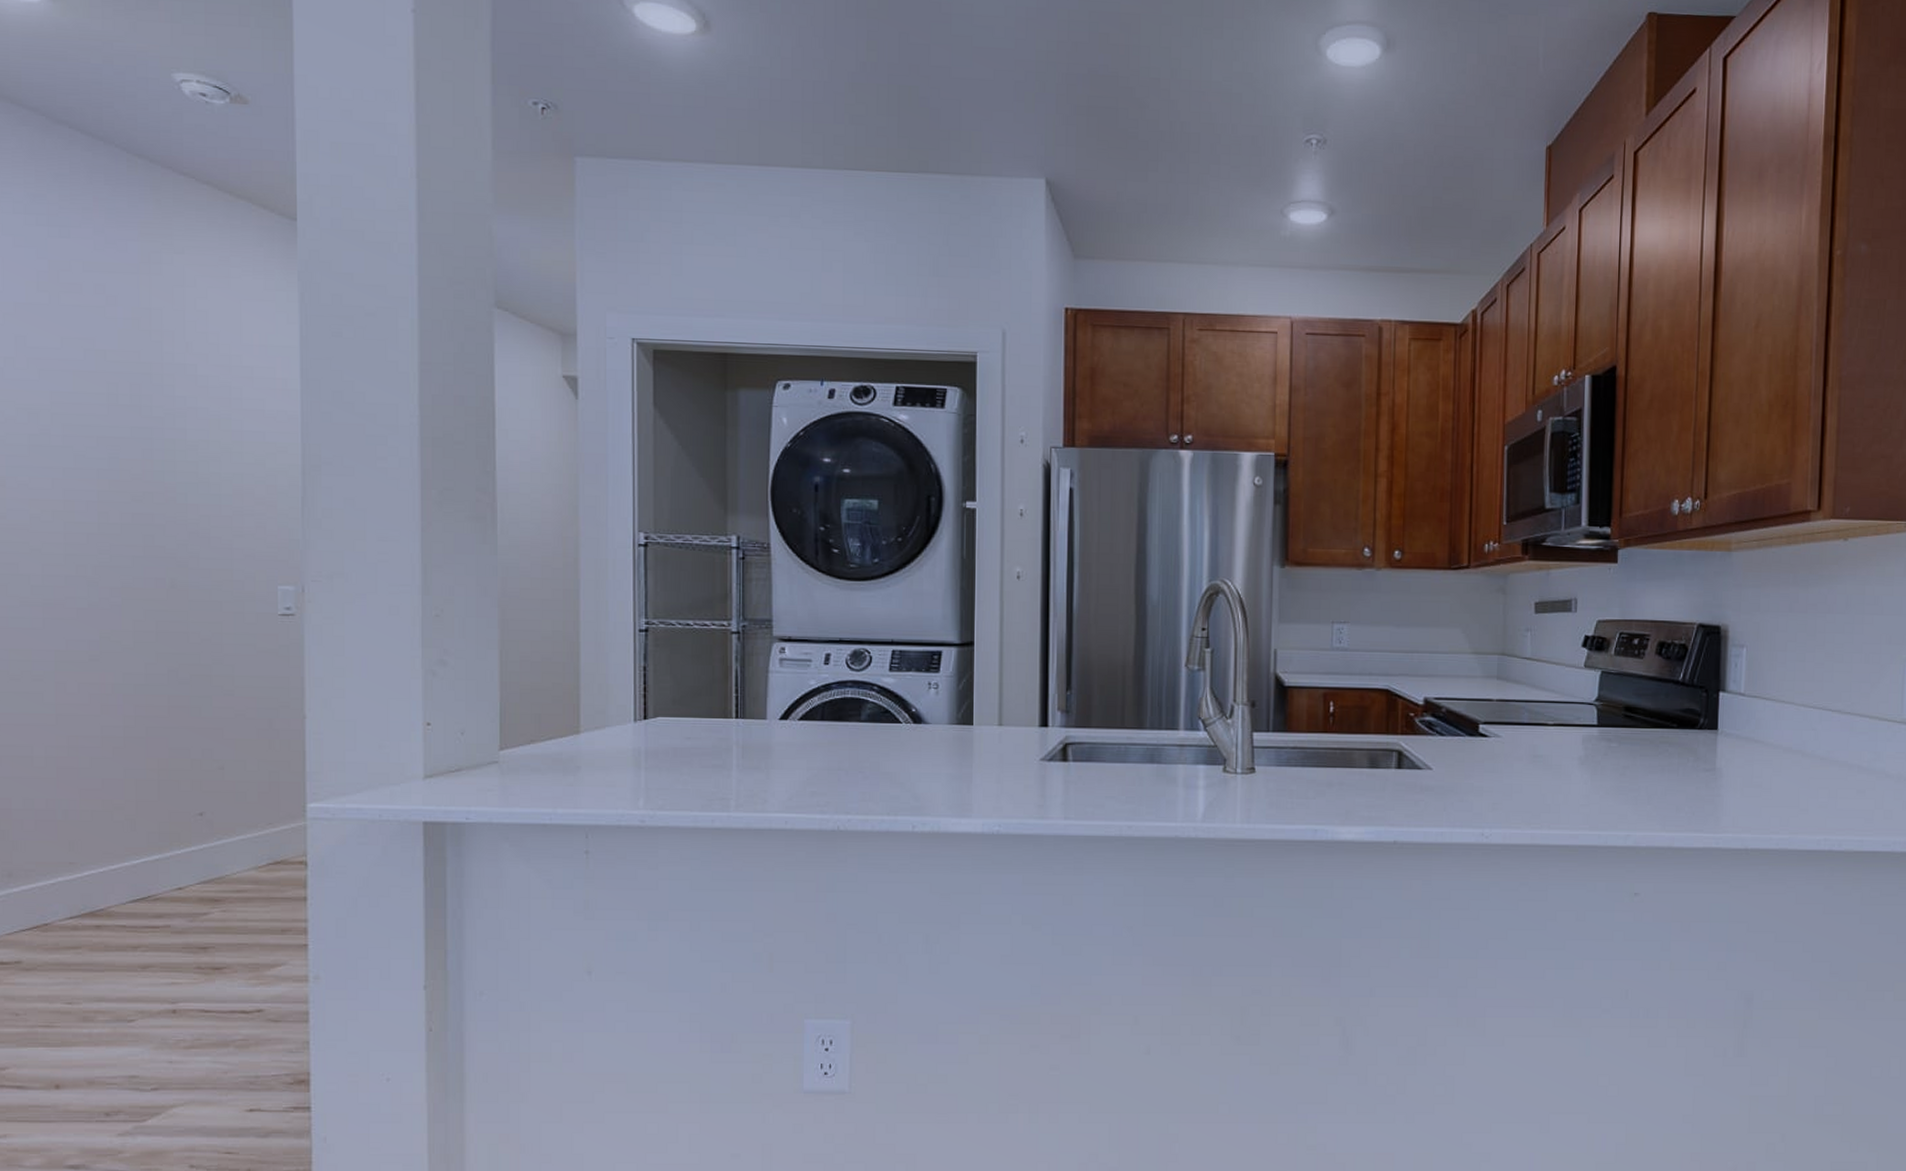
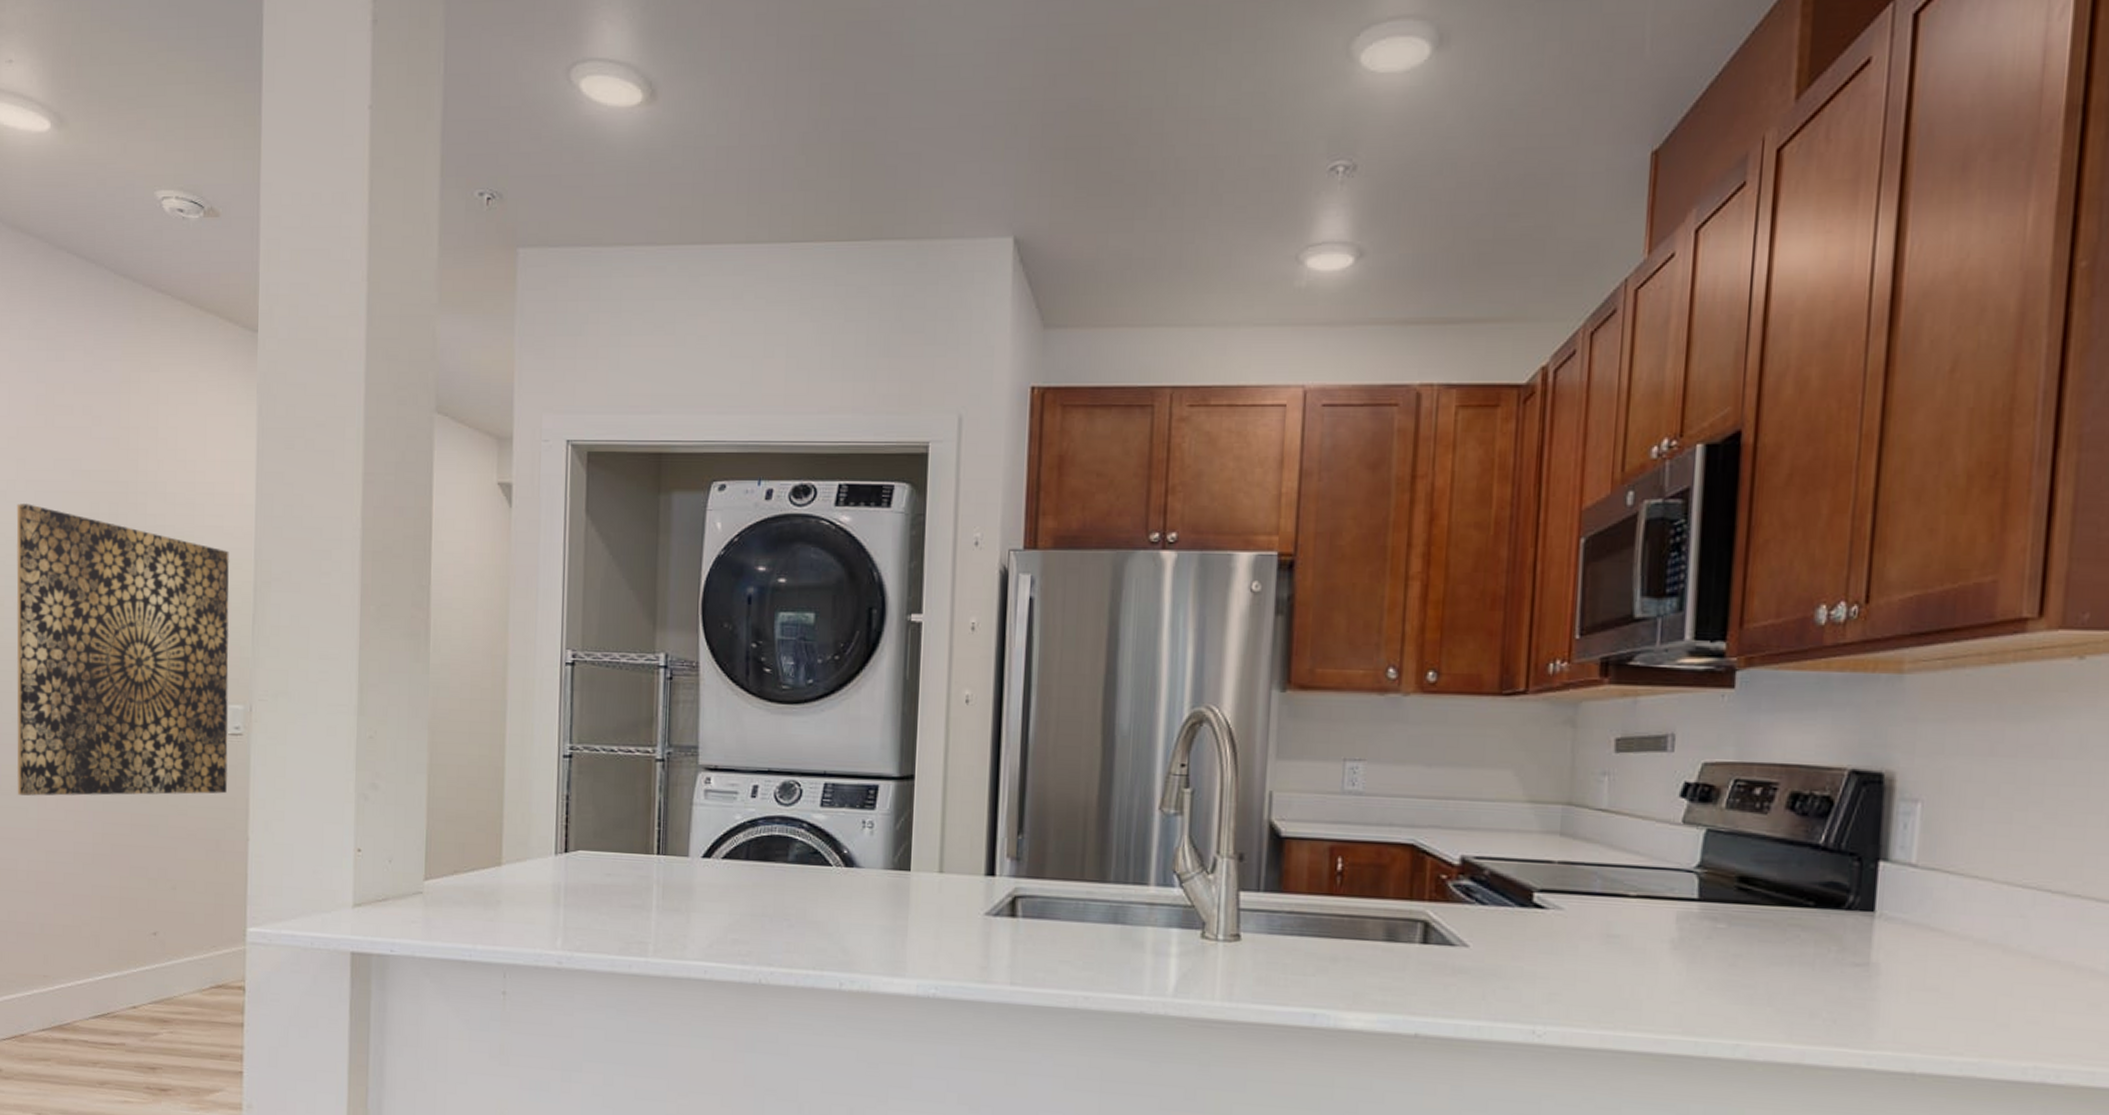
wall art: none [17,381,279,681] -> present [16,503,229,796]

